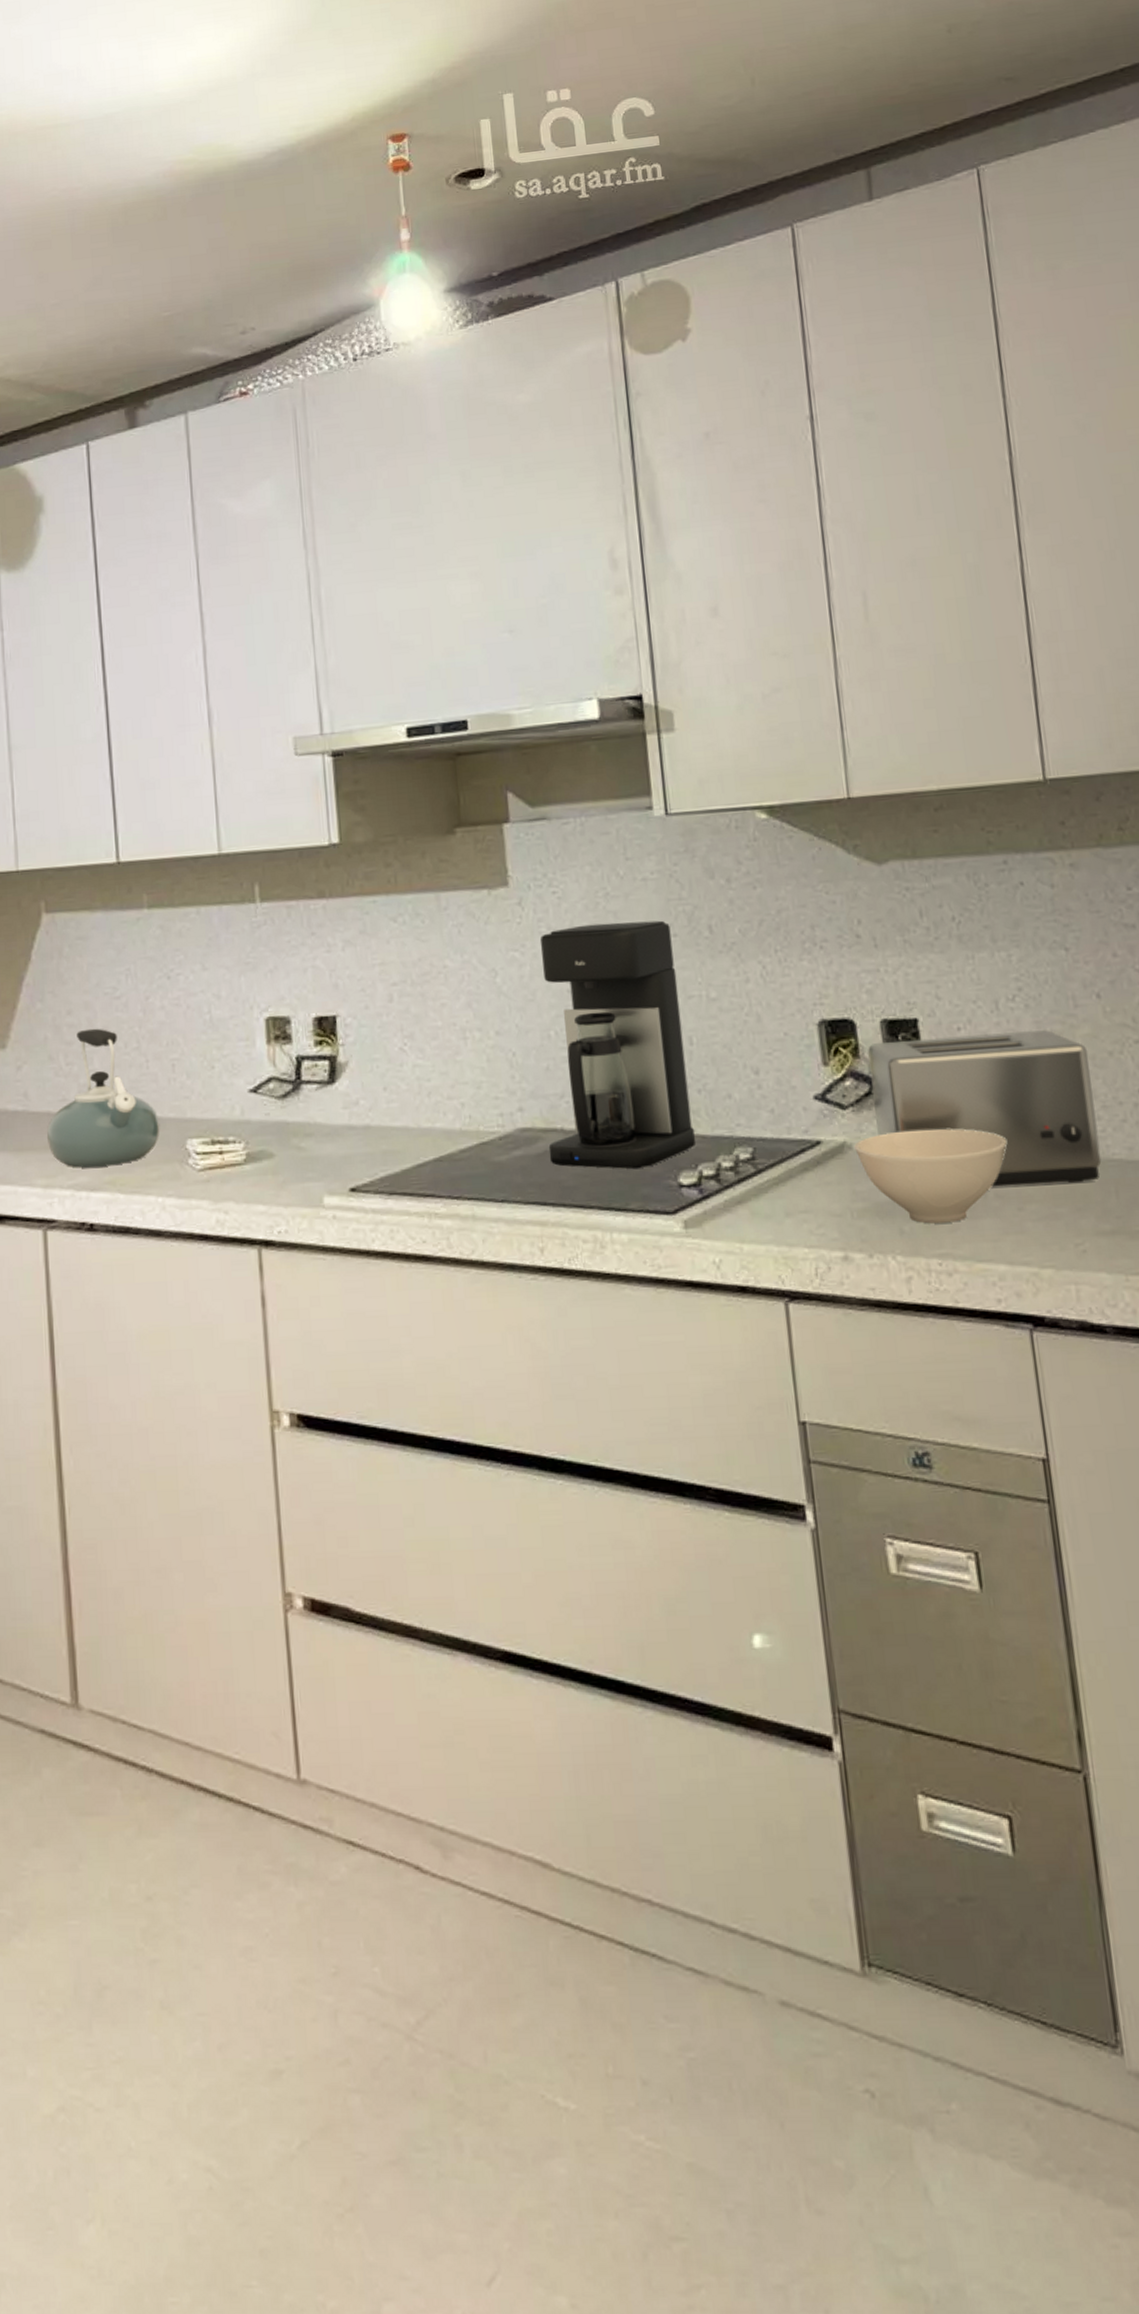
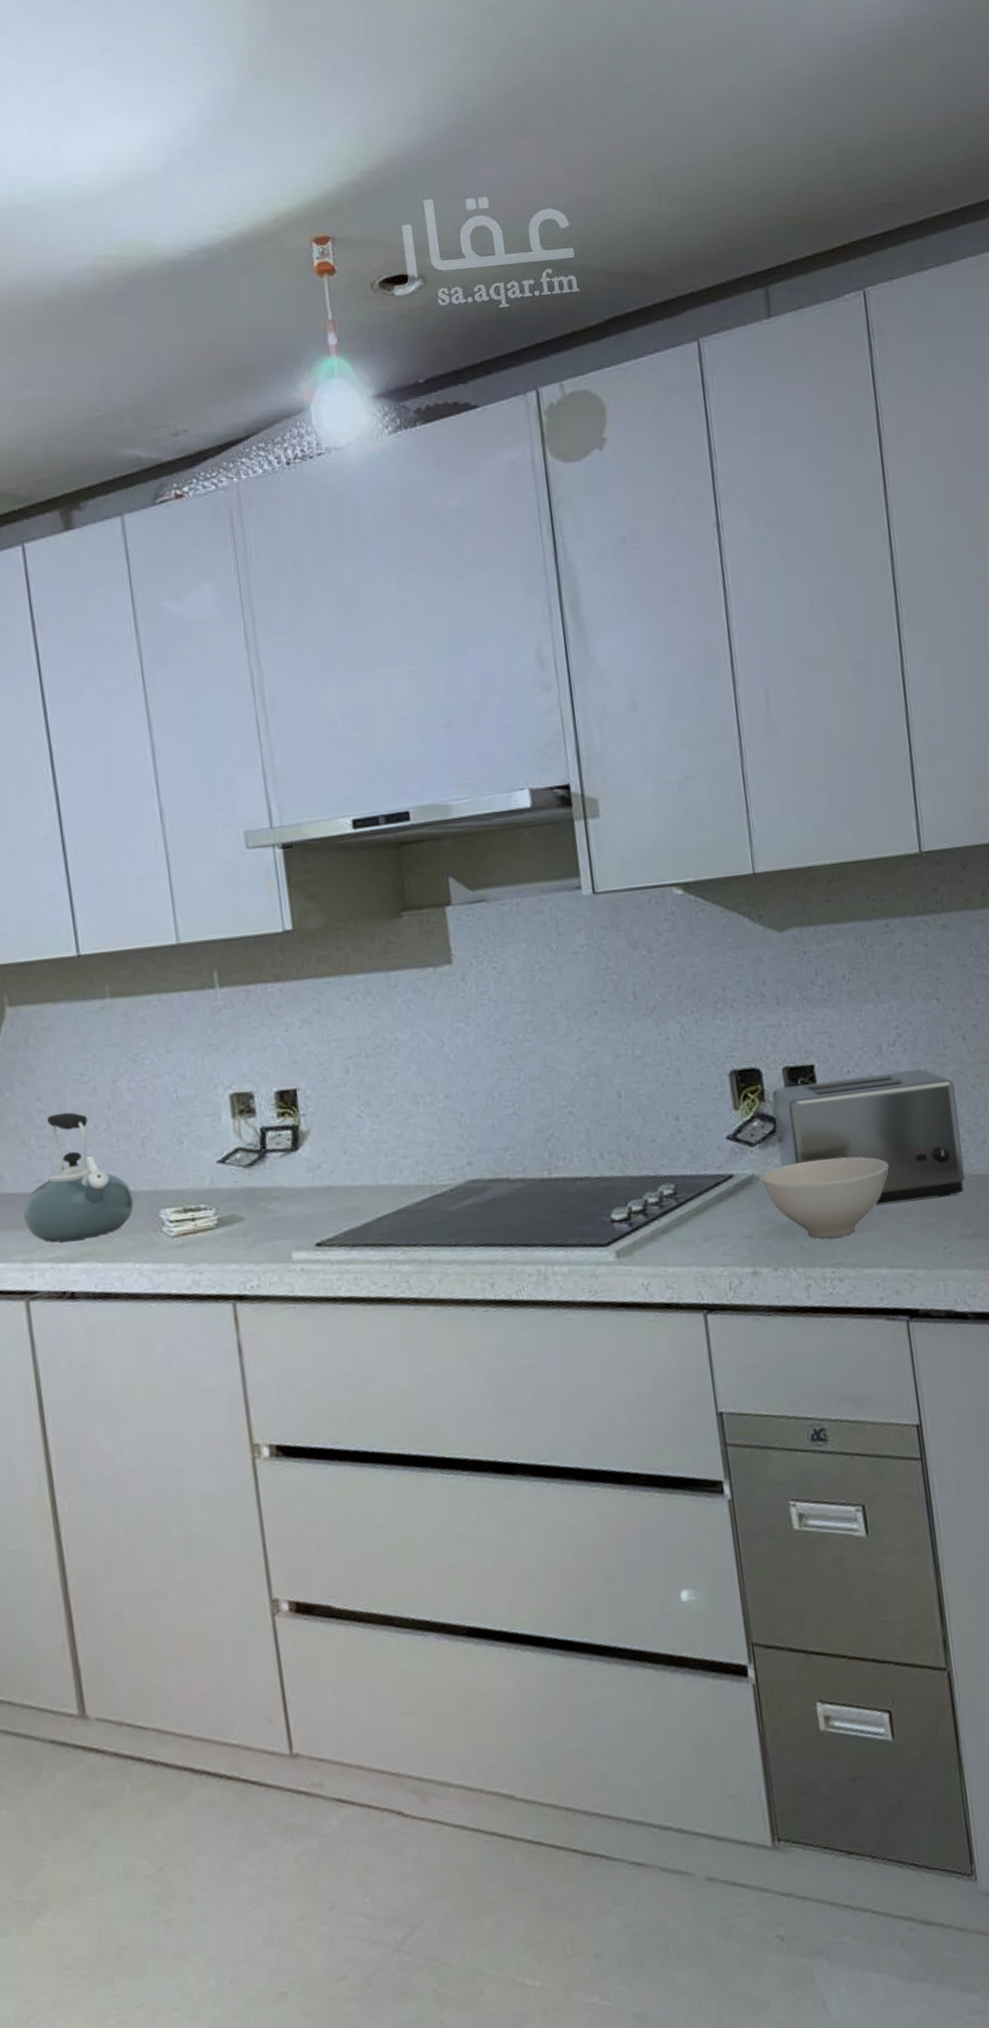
coffee maker: present [540,920,696,1170] -> none [482,989,626,1211]

